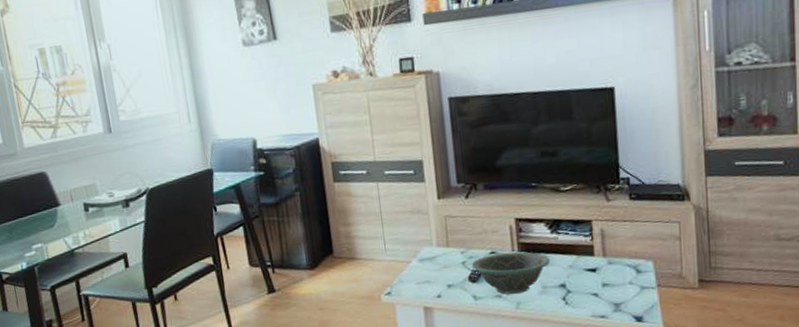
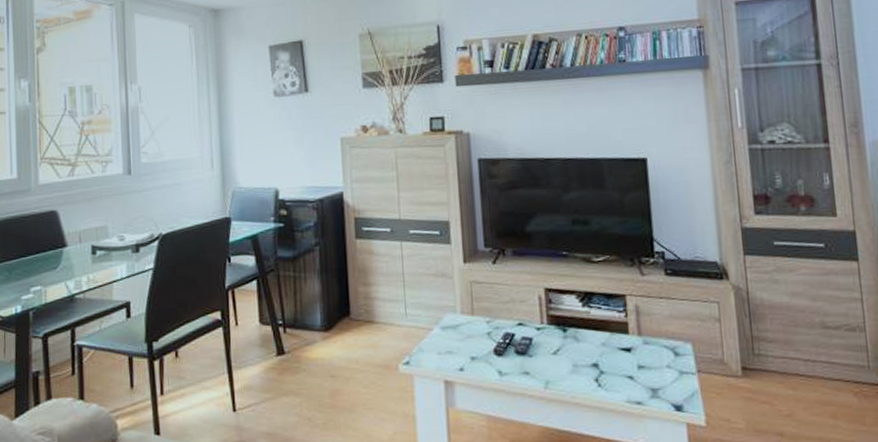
decorative bowl: present [471,252,550,294] -> none [497,324,581,371]

